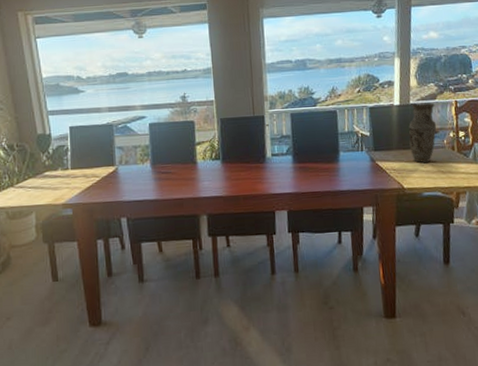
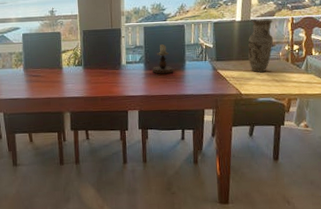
candlestick: none [301,132,327,168] -> present [152,43,174,74]

